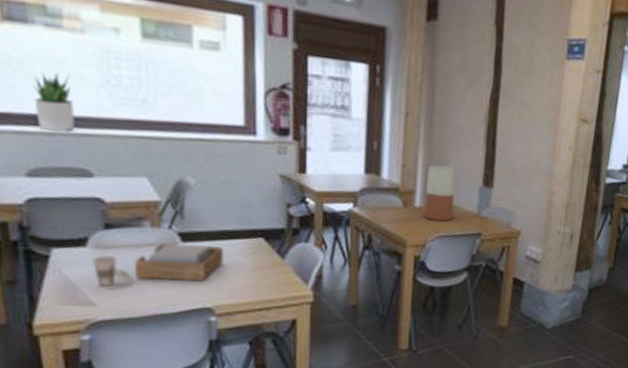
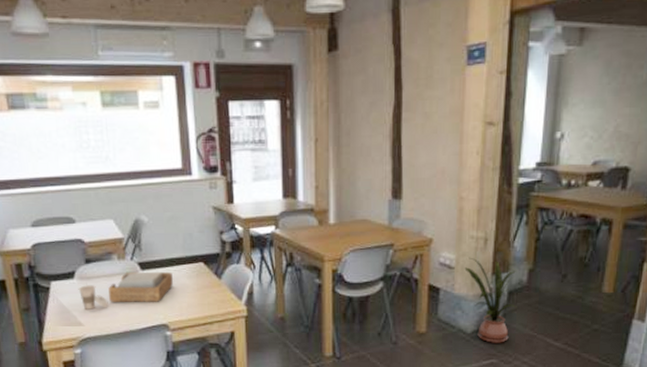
planter: present [33,72,74,132] -> none [32,143,60,191]
vase: present [424,165,456,222] -> none [338,184,366,236]
house plant: none [549,252,596,340] -> present [464,257,517,343]

